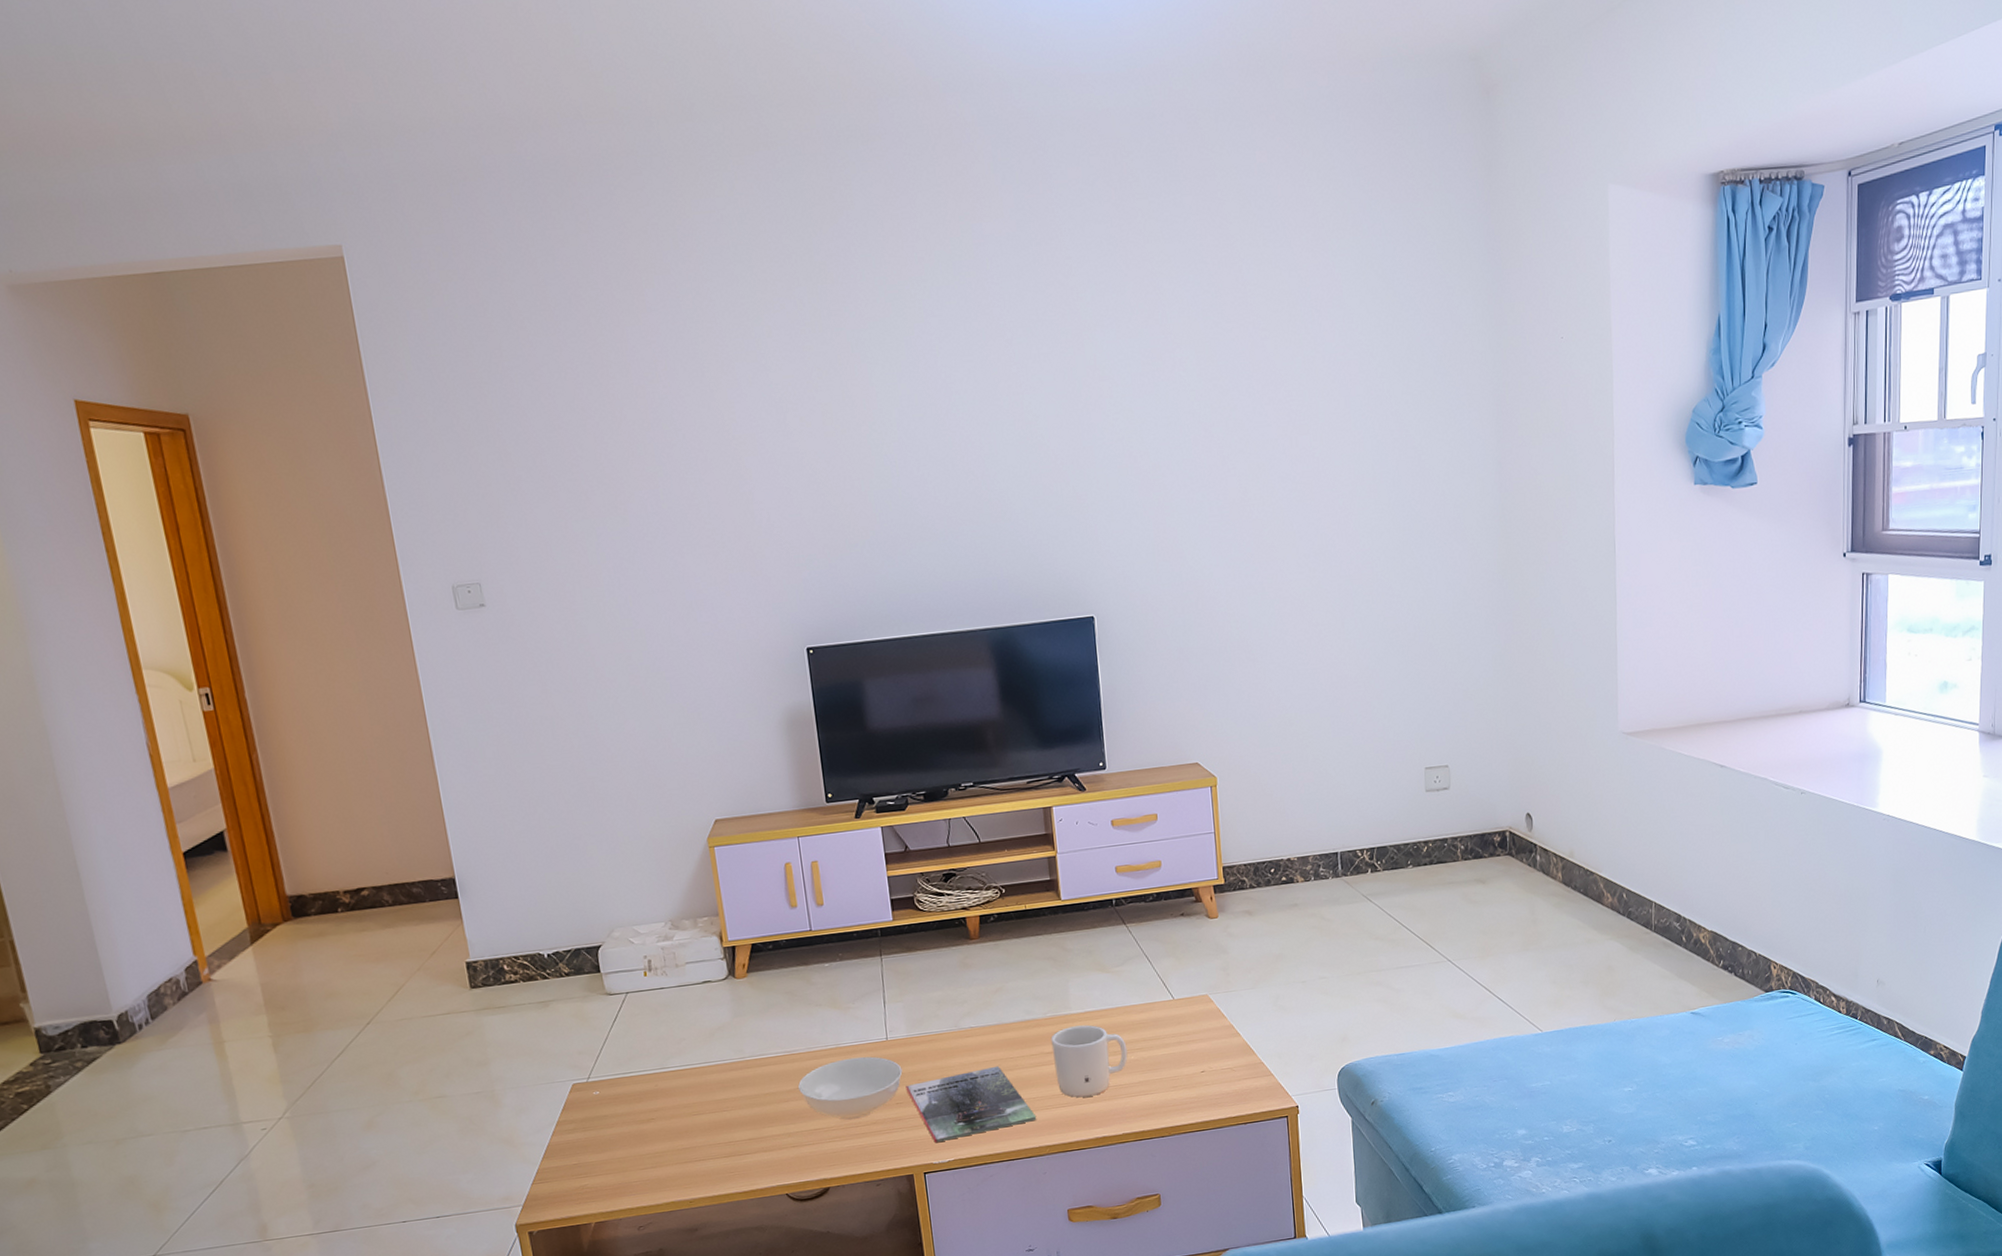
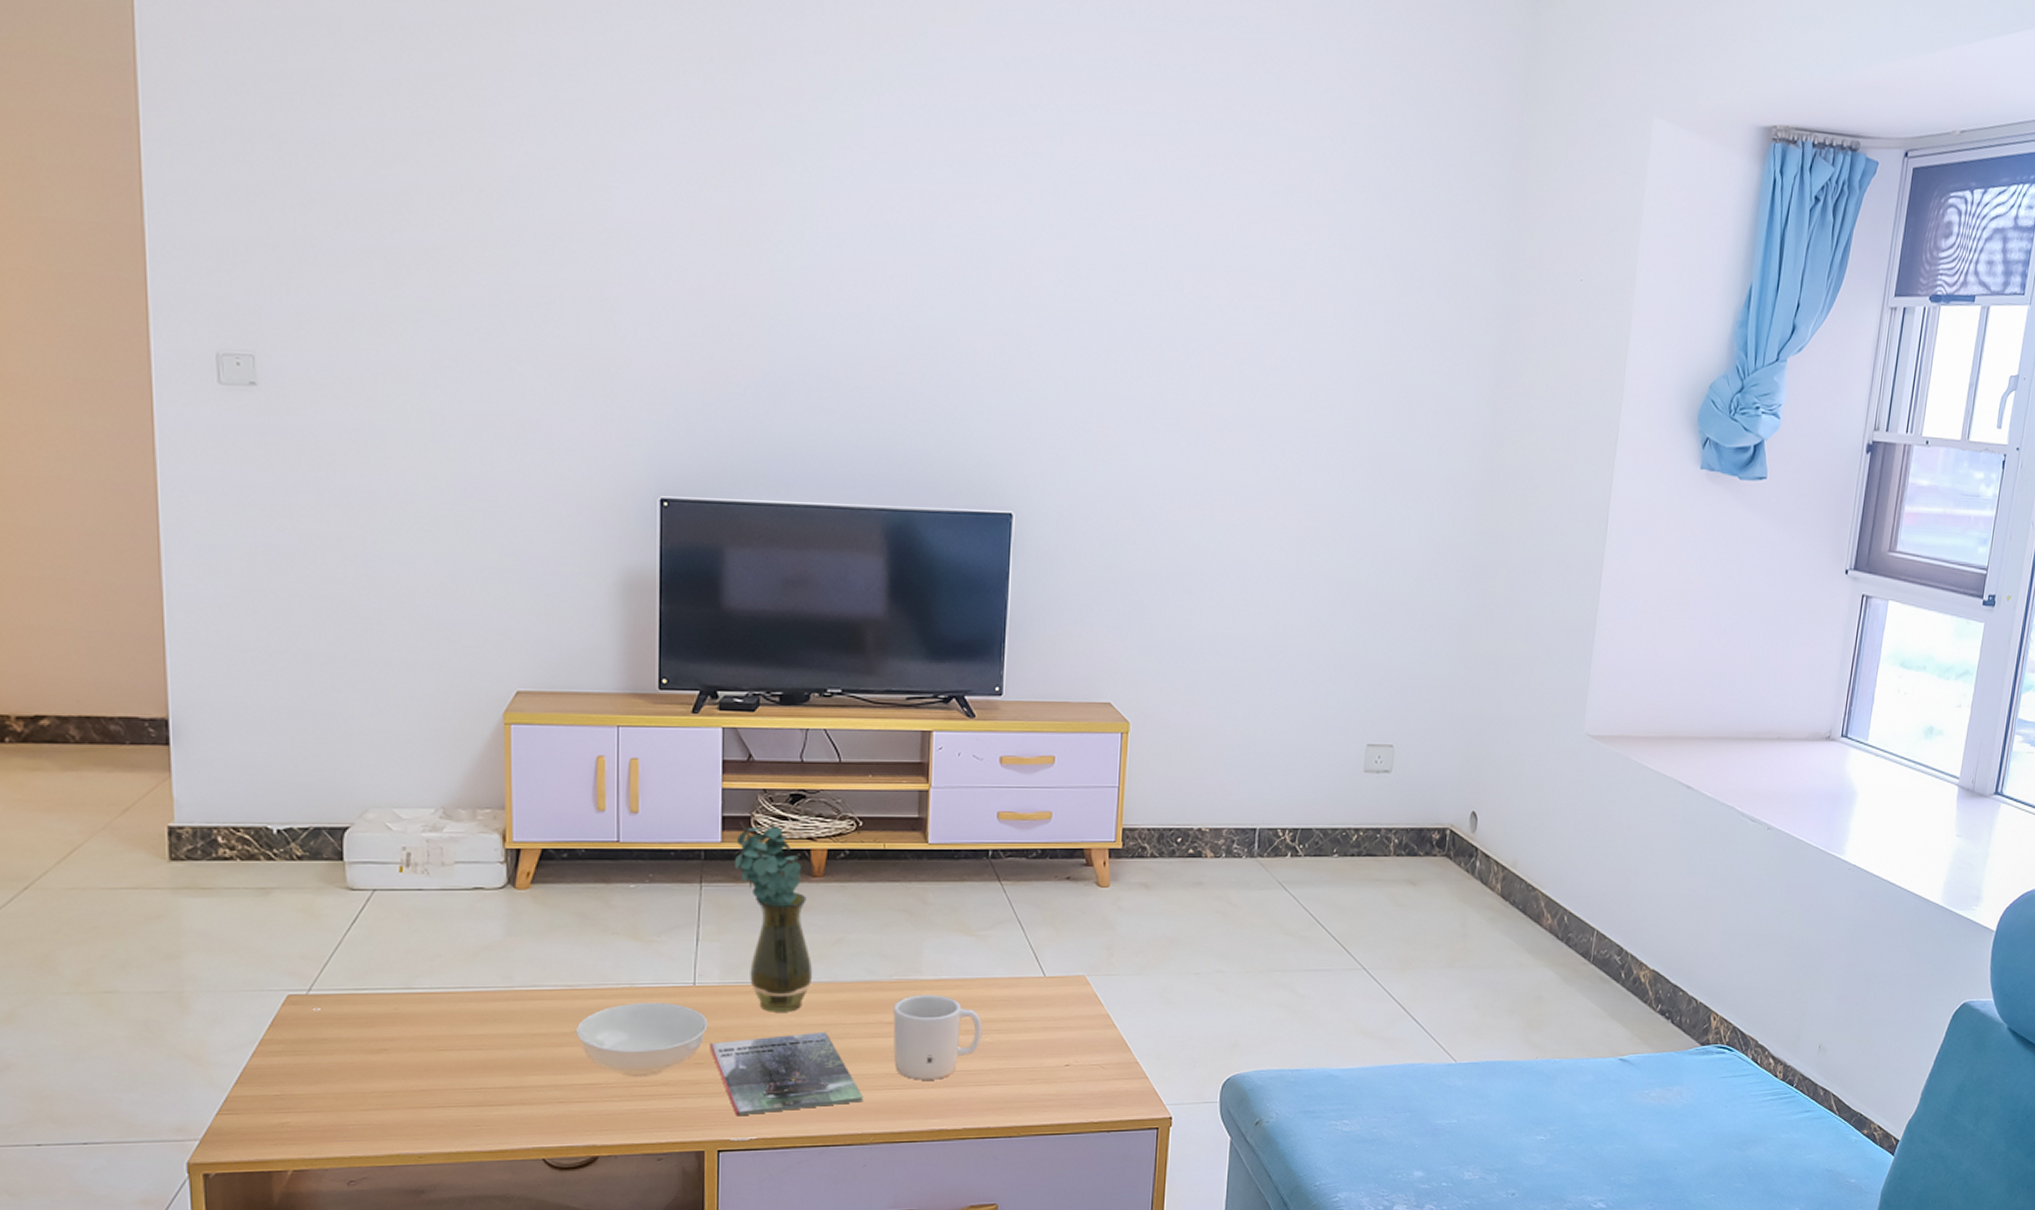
vase: none [905,897,982,1055] -> present [734,820,813,1012]

